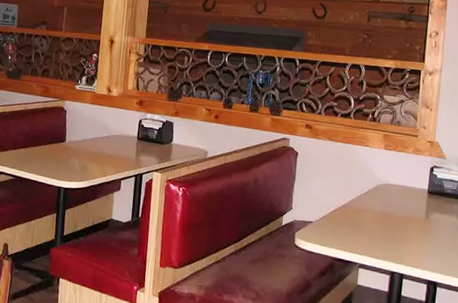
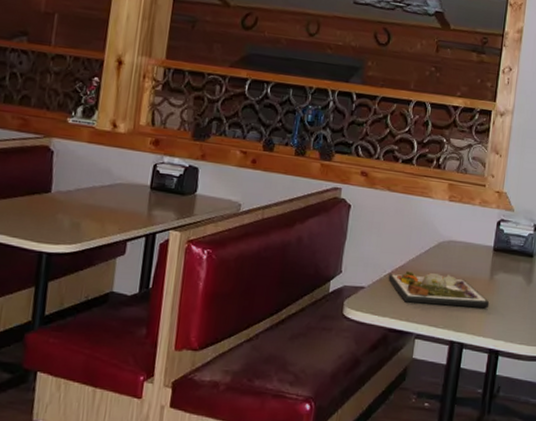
dinner plate: none [333,209,426,245] -> present [388,271,490,309]

